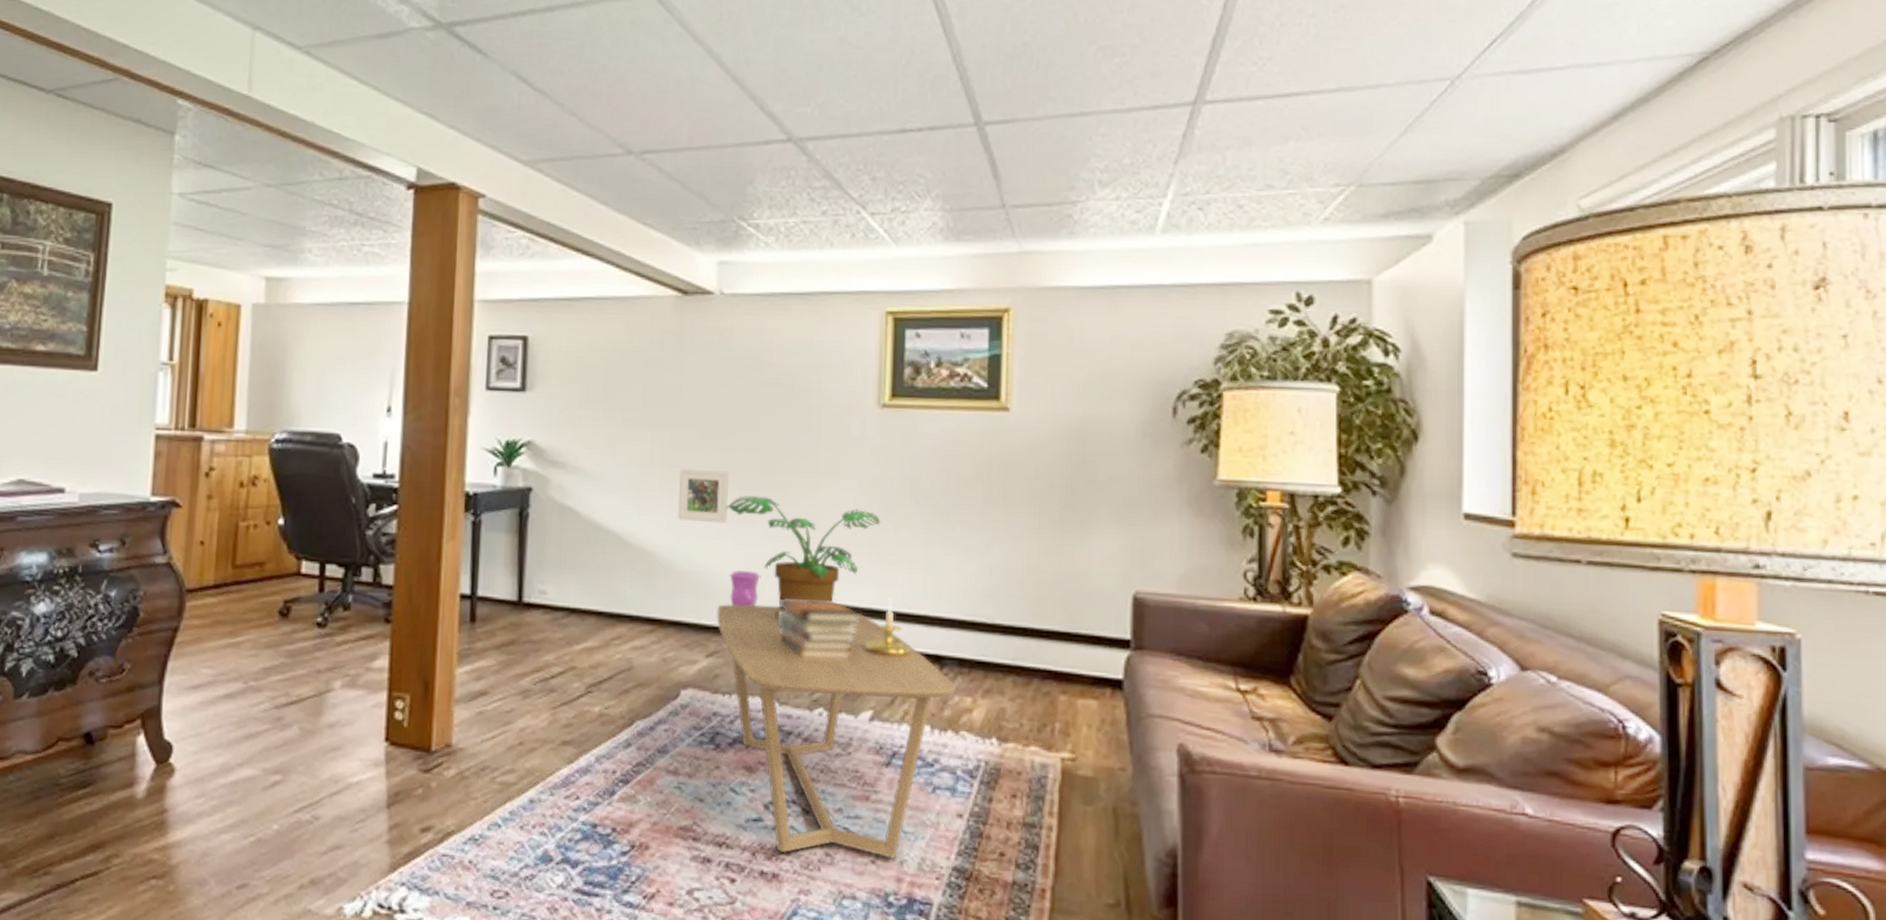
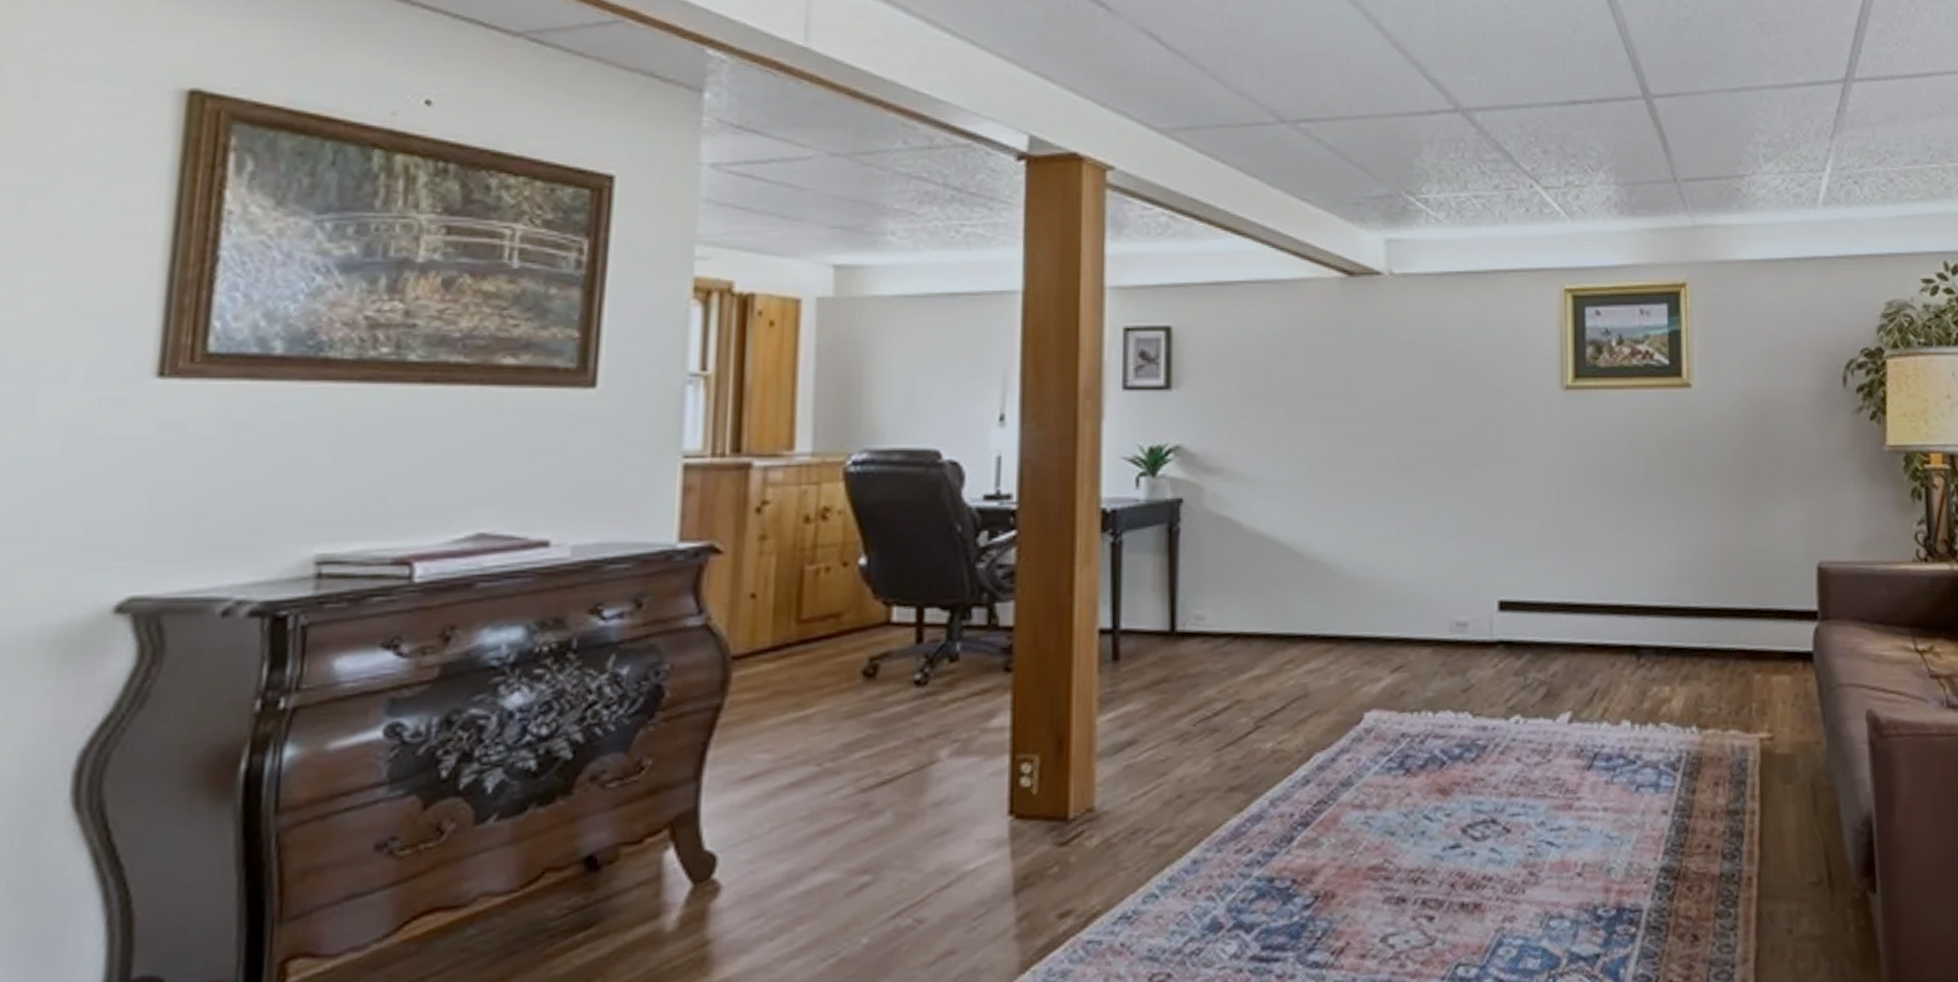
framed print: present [678,468,729,524] -> none [1353,466,1407,524]
coffee table: present [717,604,956,859] -> none [1401,608,1654,879]
potted plant: present [725,495,881,618] -> none [1404,490,1570,622]
vase: present [728,569,761,607] -> none [1412,573,1447,613]
book stack: present [777,598,861,659] -> none [1466,597,1555,663]
candle holder: present [864,597,912,657] -> none [1559,589,1608,652]

